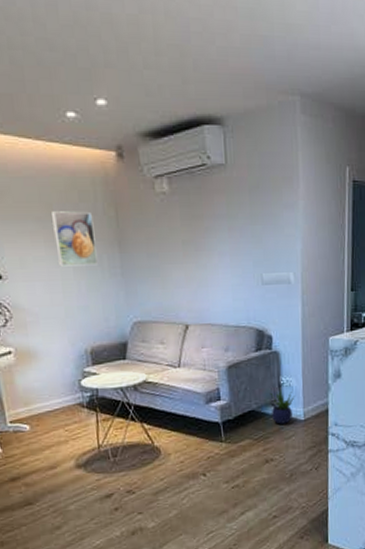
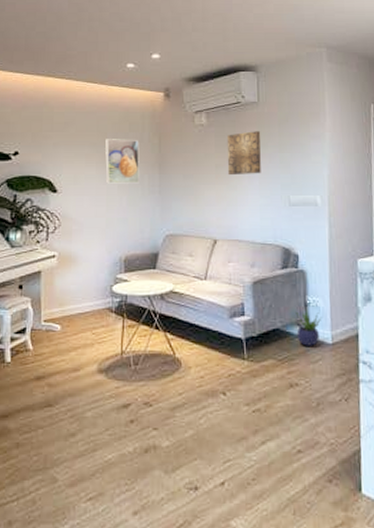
wall art: none [192,200,232,253] -> present [227,131,261,176]

